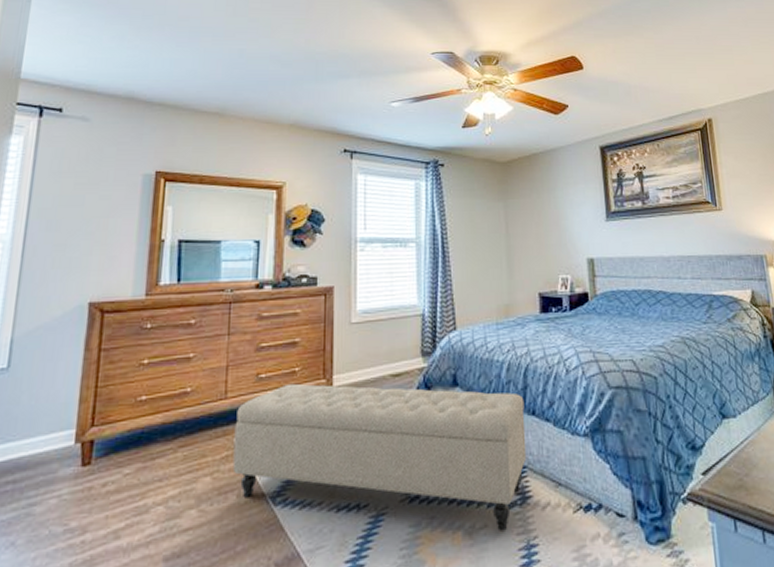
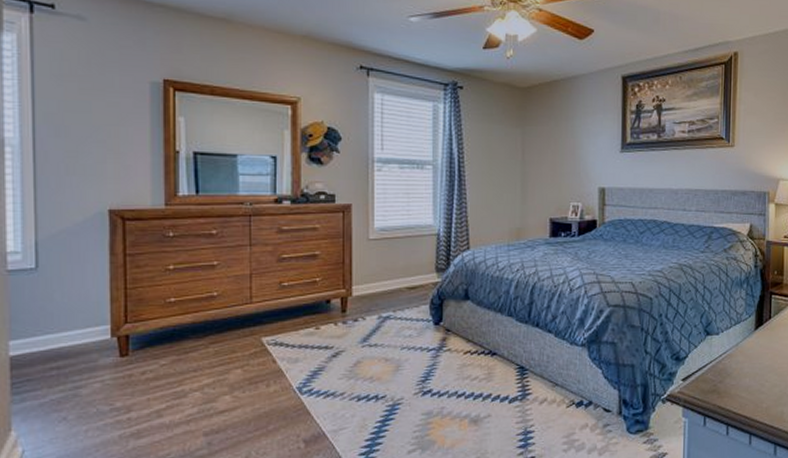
bench: present [232,383,527,531] -> none [261,292,530,420]

